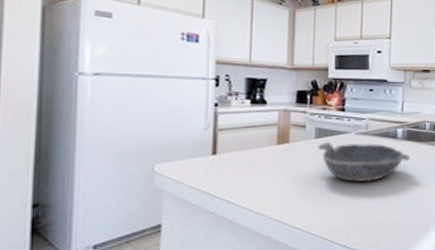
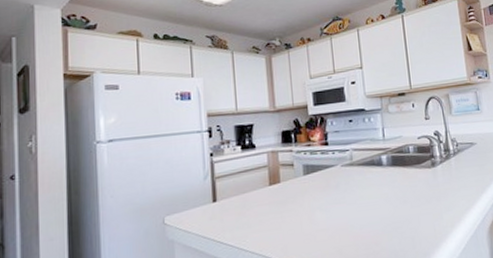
bowl: present [318,141,411,182] -> none [307,173,399,215]

